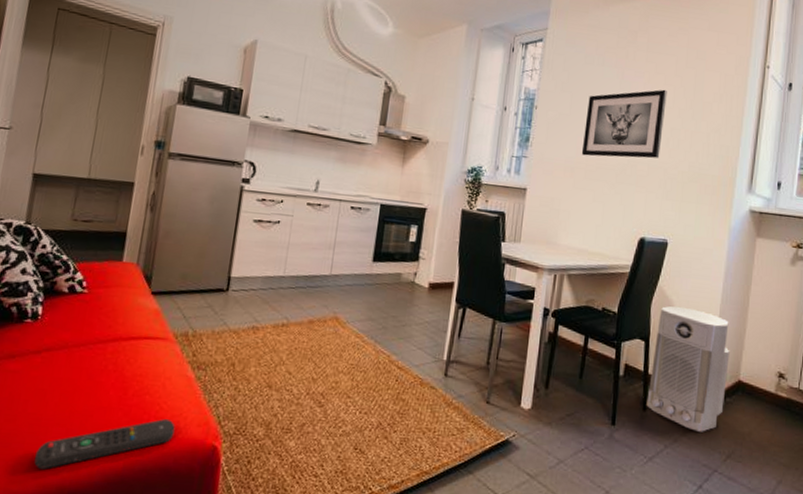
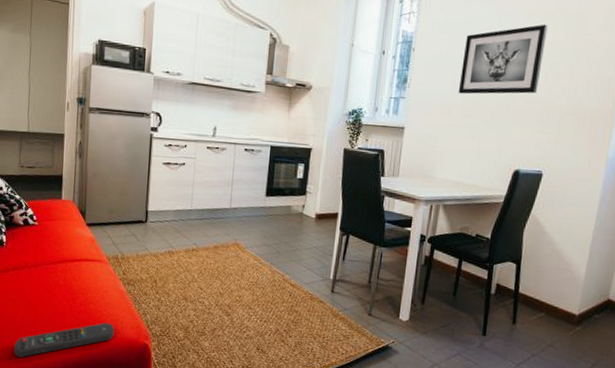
air purifier: present [646,306,730,432] -> none [516,232,602,344]

